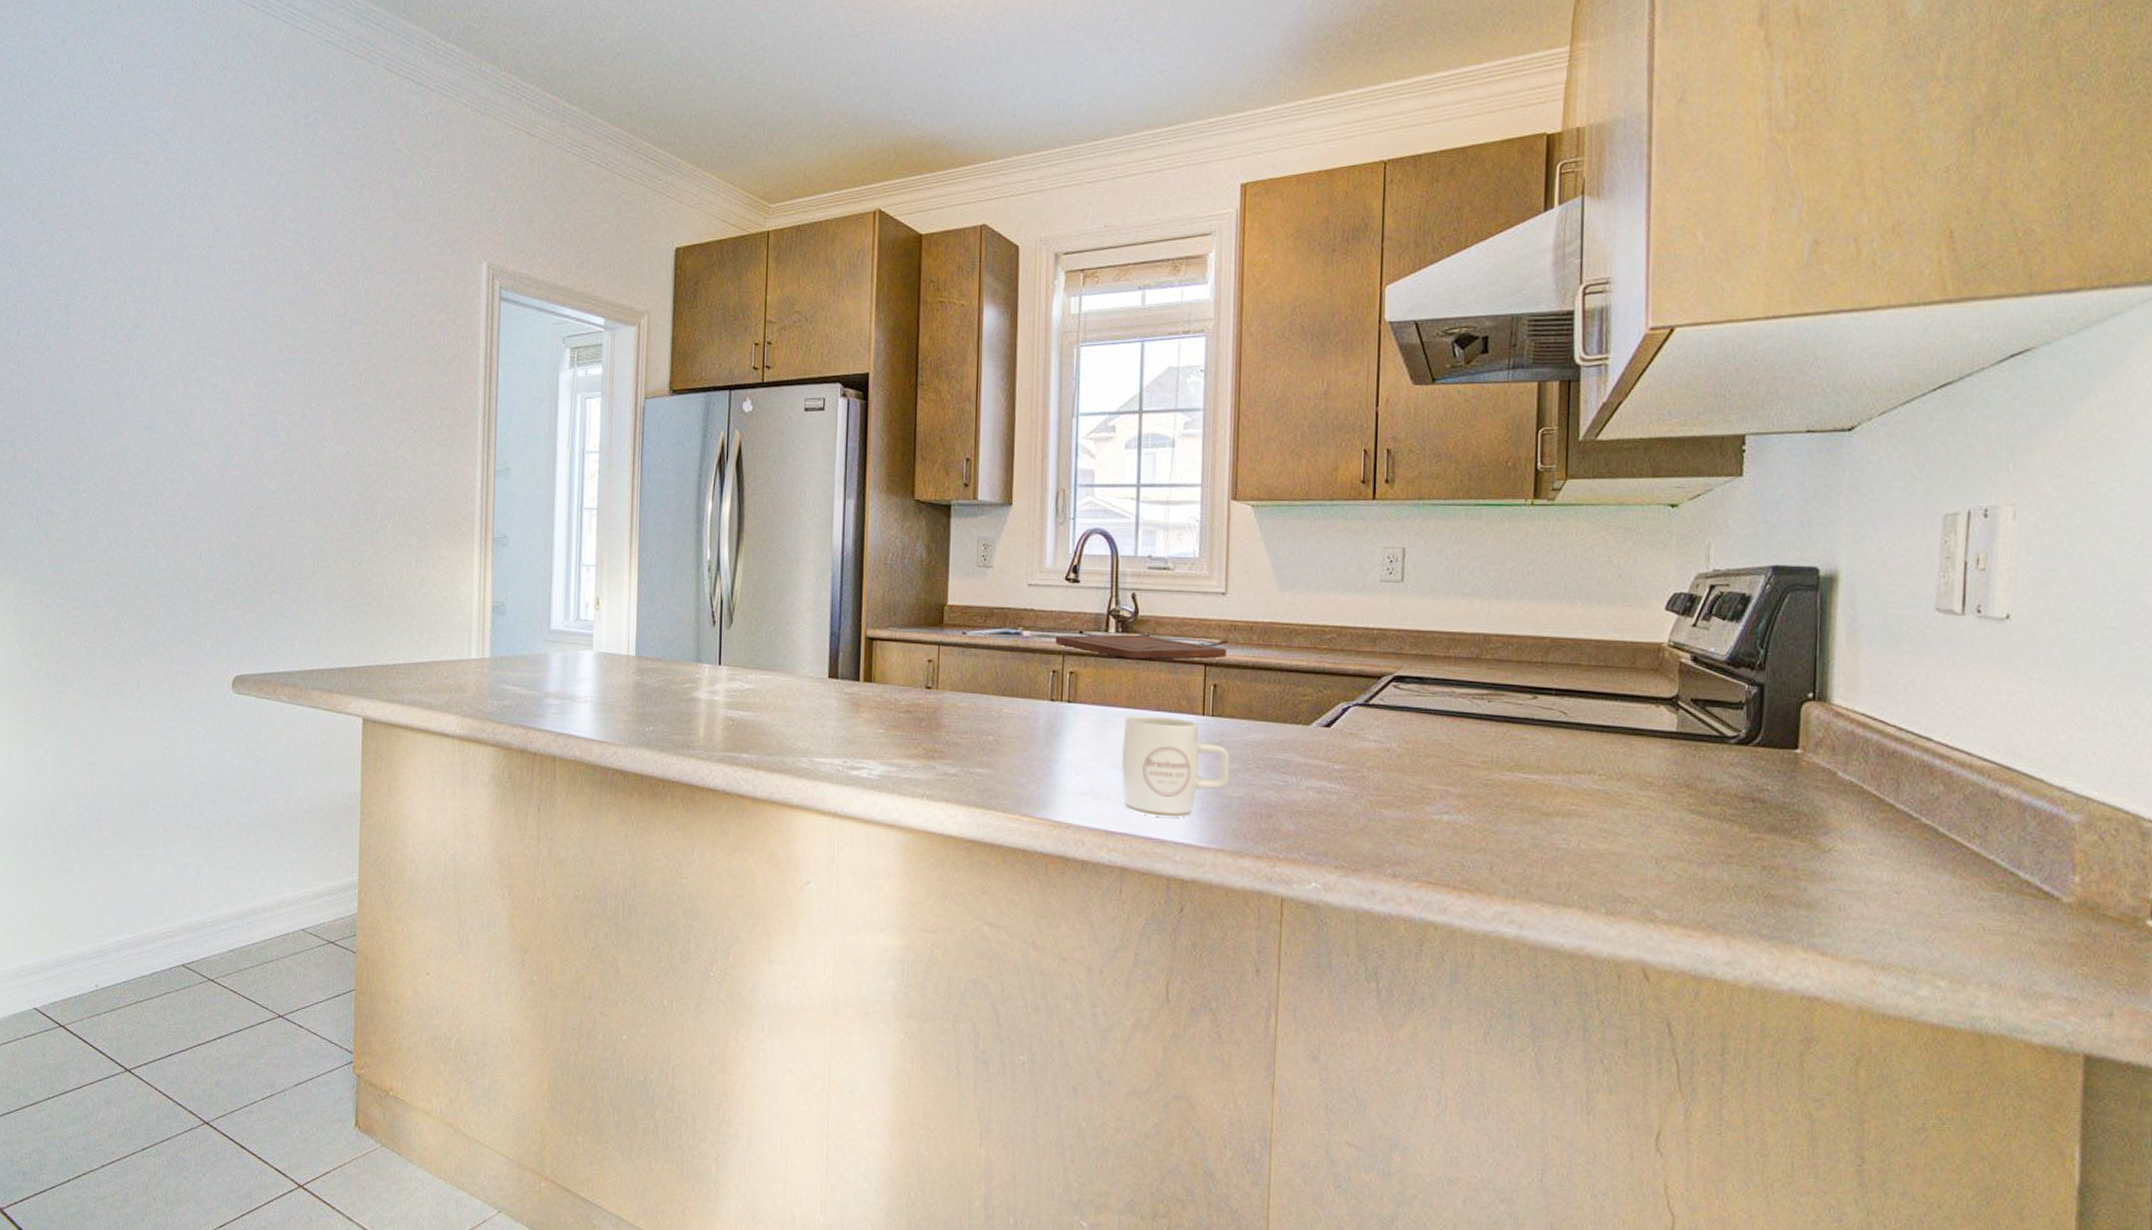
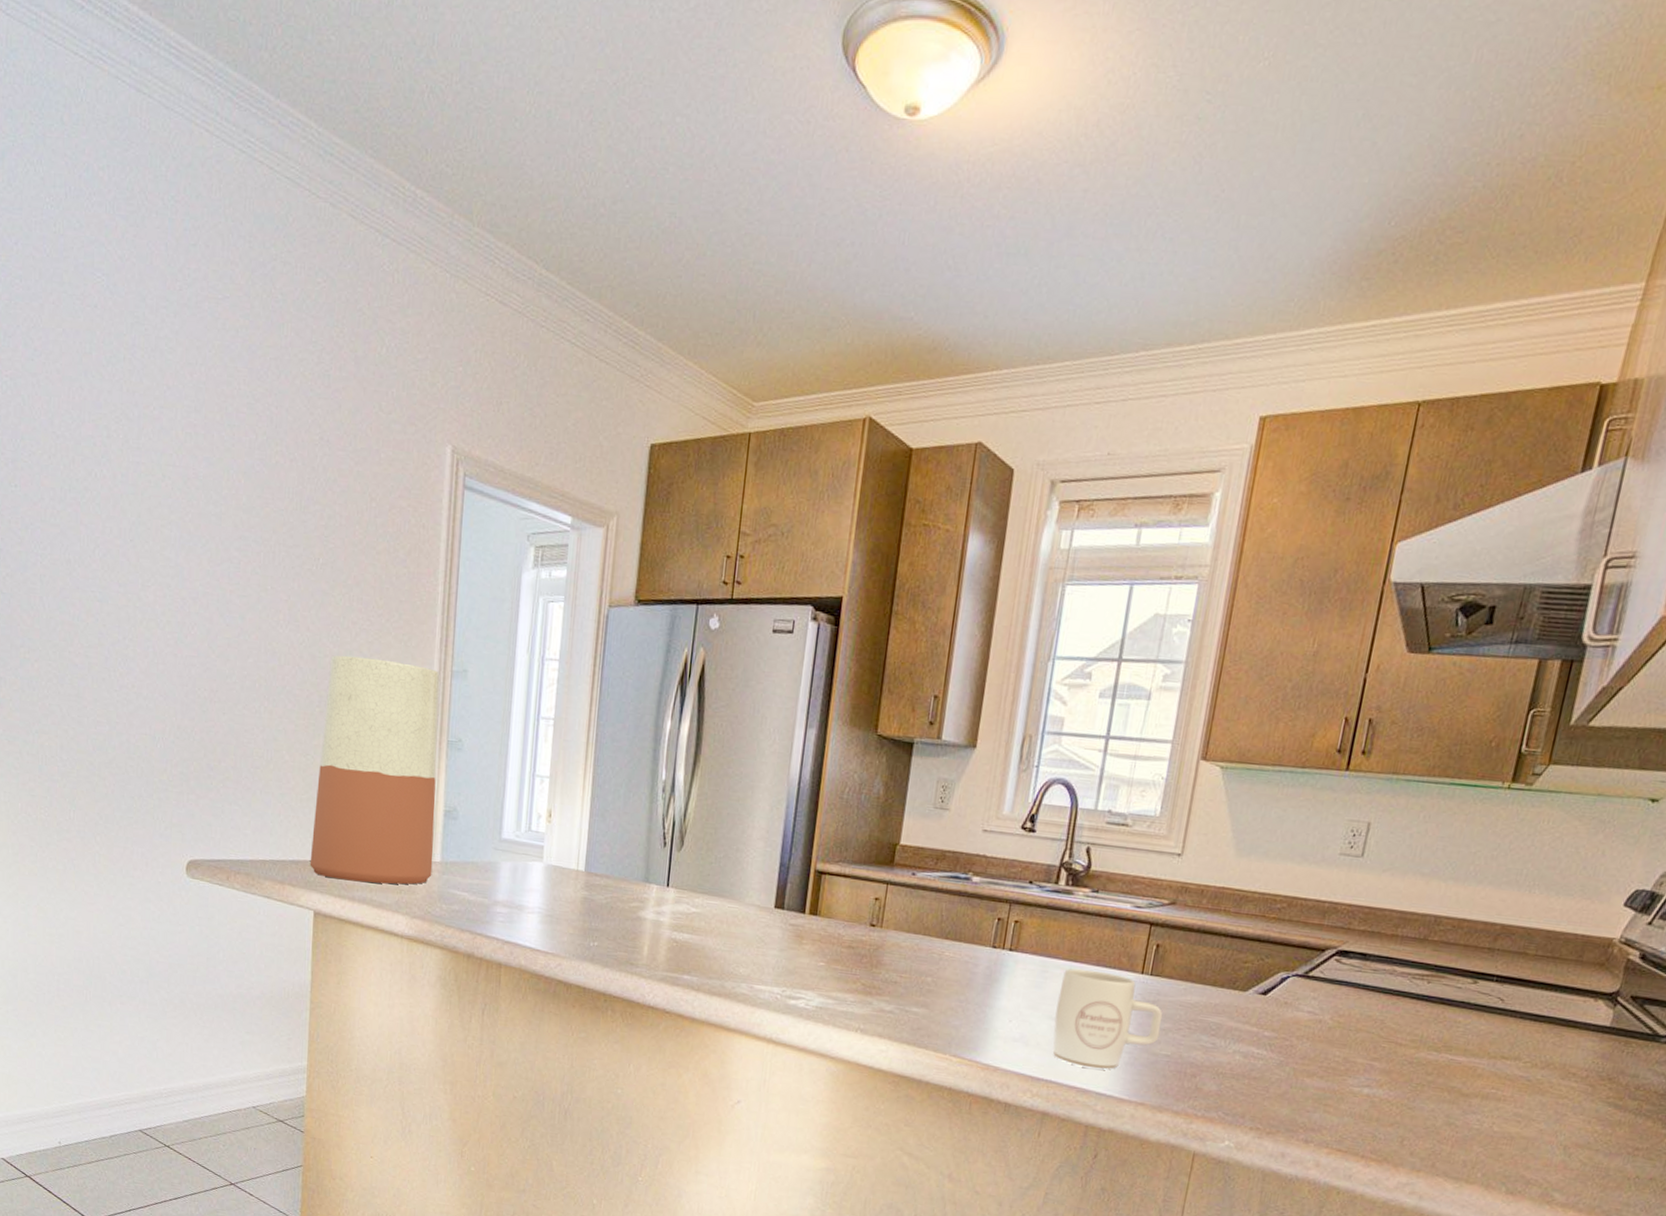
vase: none [358,463,484,685] -> present [309,655,440,885]
cutting board: present [1055,634,1227,660] -> none [1003,884,1175,919]

